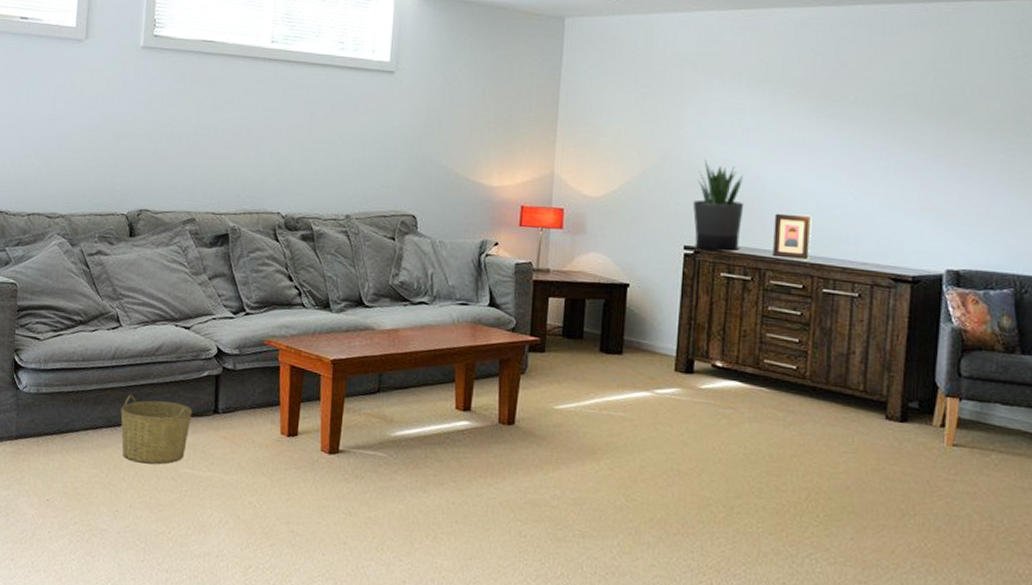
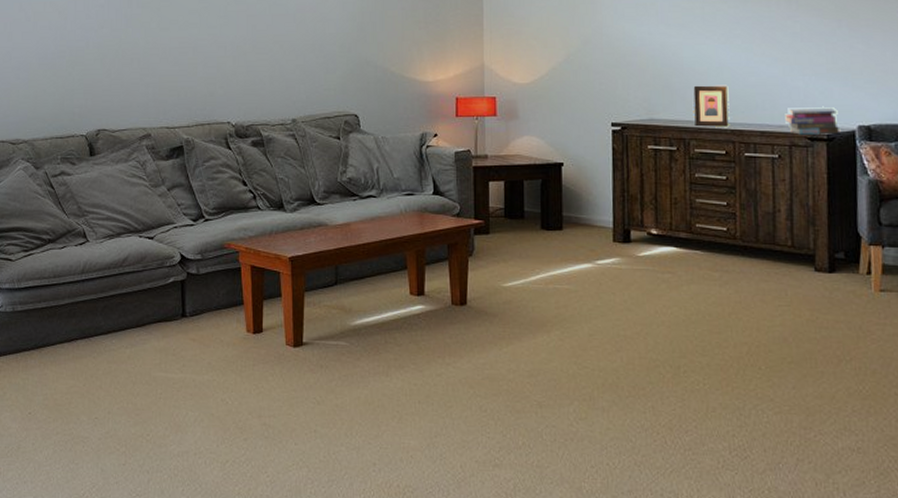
basket: present [121,394,193,465] -> none [93,305,161,371]
planter: present [692,160,744,253] -> none [616,41,664,126]
books: none [869,246,926,277] -> present [785,107,839,136]

